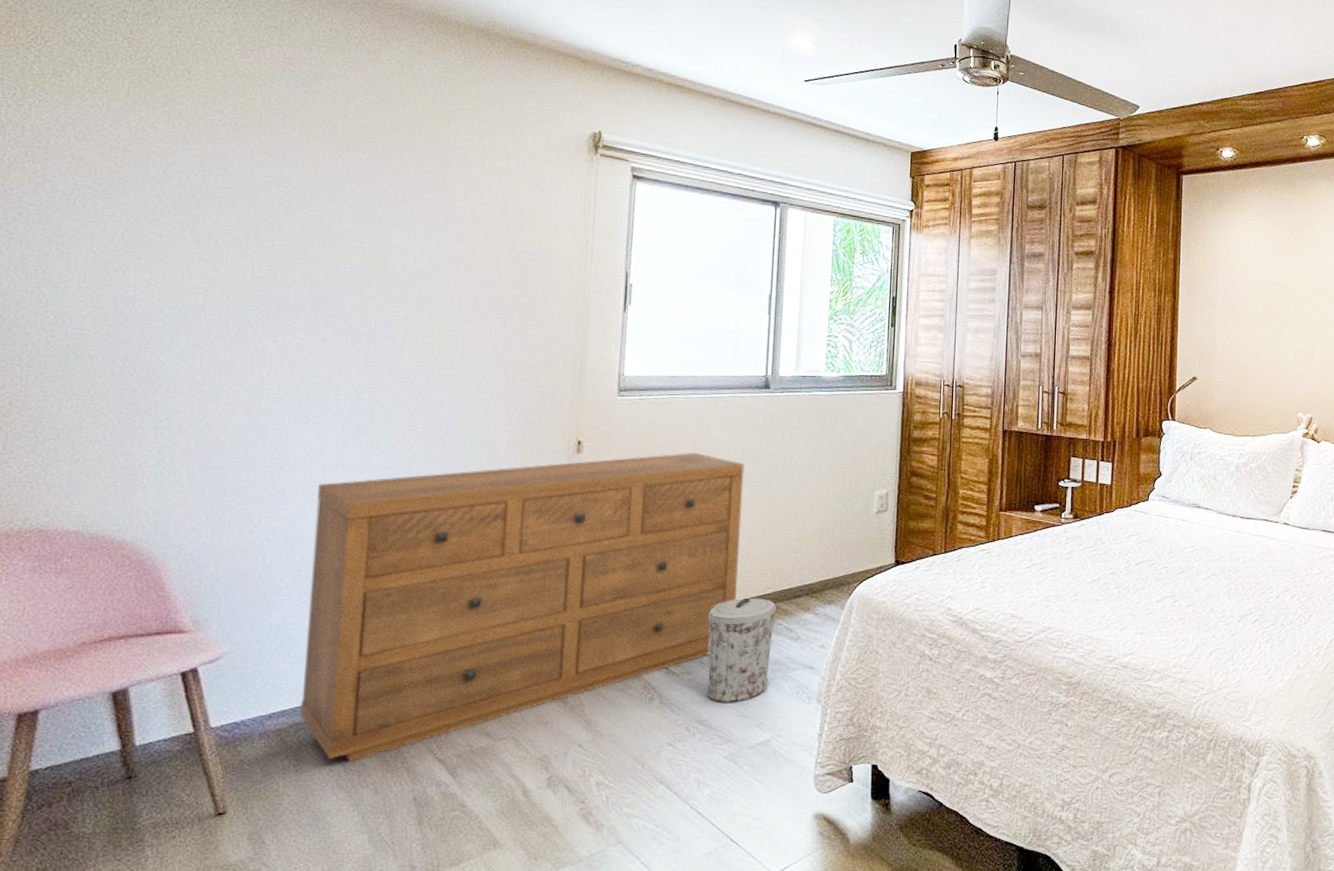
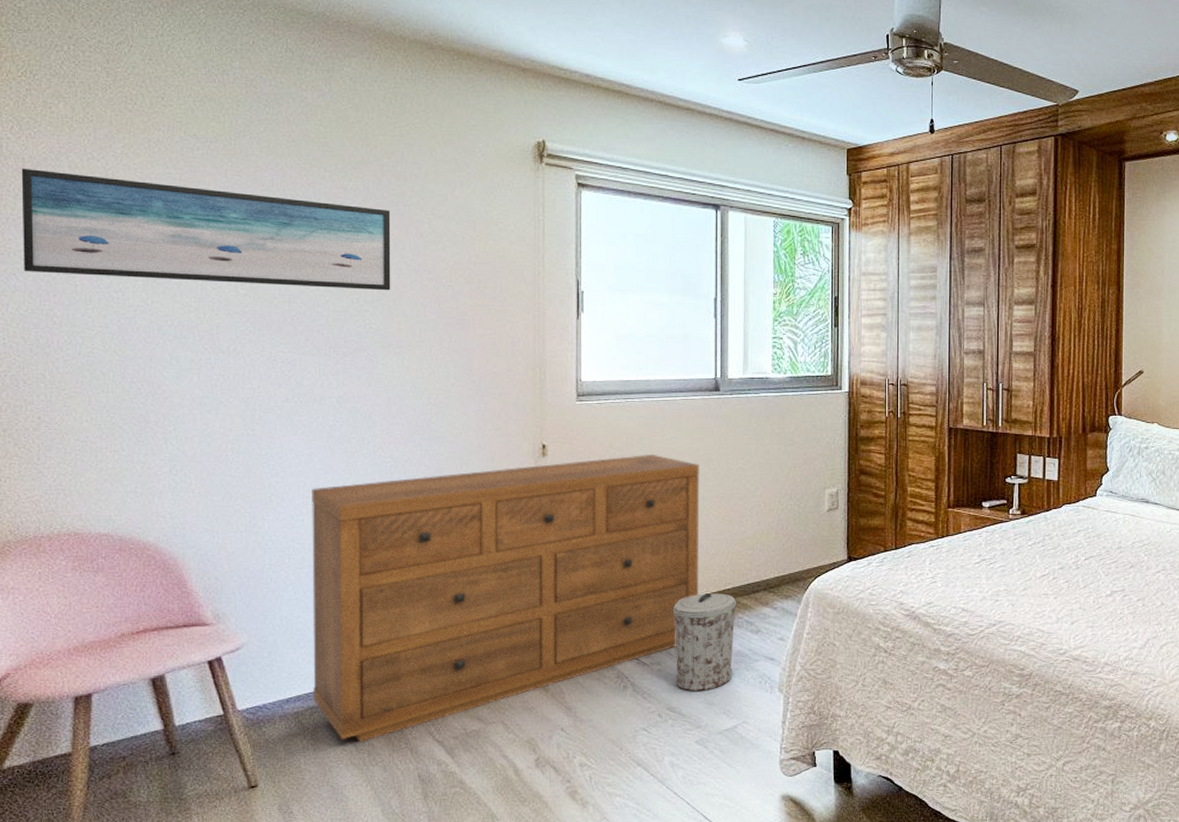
wall art: none [10,137,431,278] -> present [21,168,391,291]

